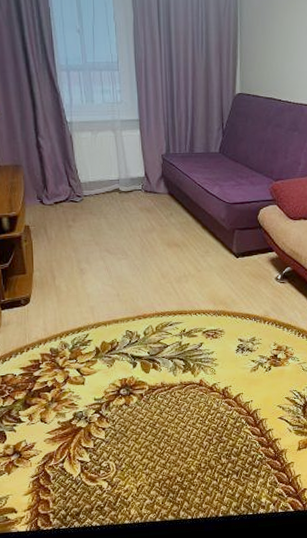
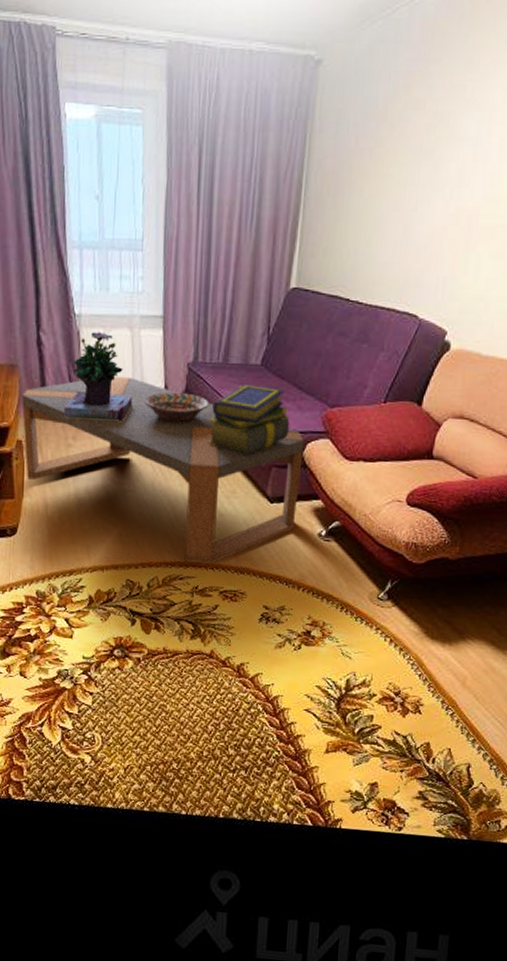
coffee table: none [27,168,258,311] -> present [22,376,304,564]
potted flower: none [63,134,120,205] -> present [64,331,132,421]
decorative bowl: none [129,177,182,202] -> present [144,392,210,423]
stack of books: none [182,167,246,223] -> present [207,383,290,456]

